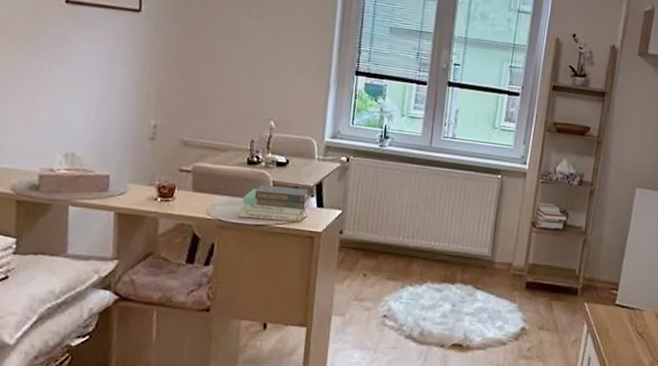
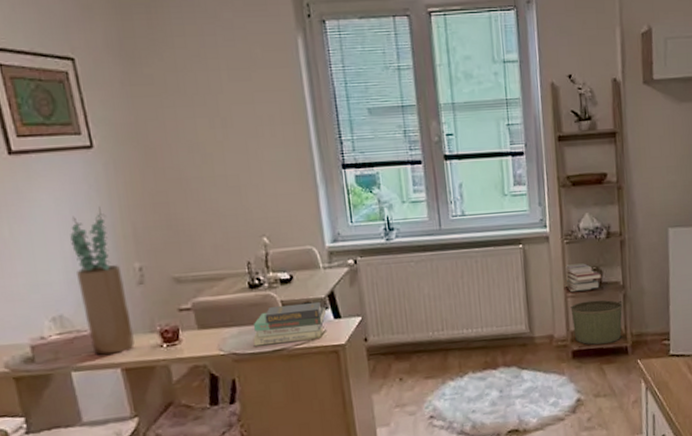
vase: none [93,64,138,198] -> present [70,206,135,355]
basket: none [531,238,582,282] -> present [570,300,623,345]

